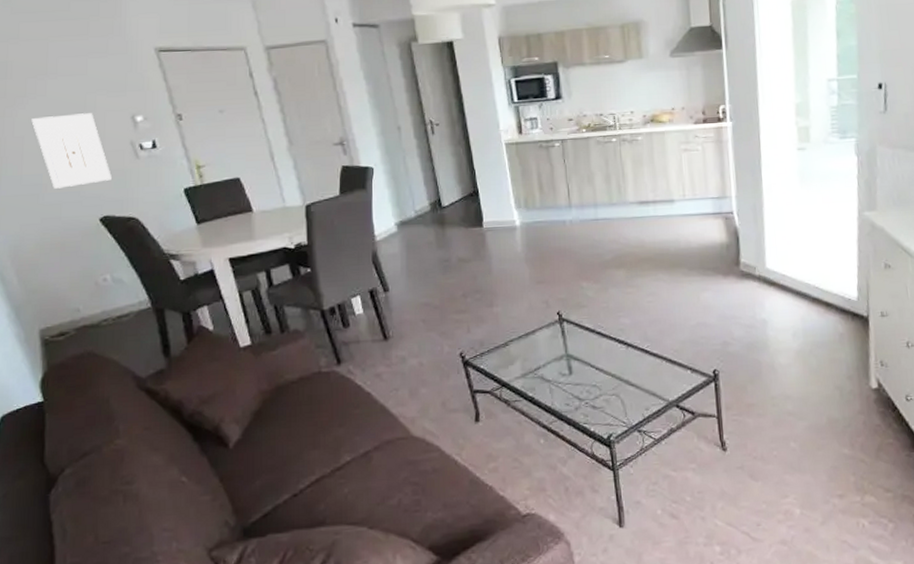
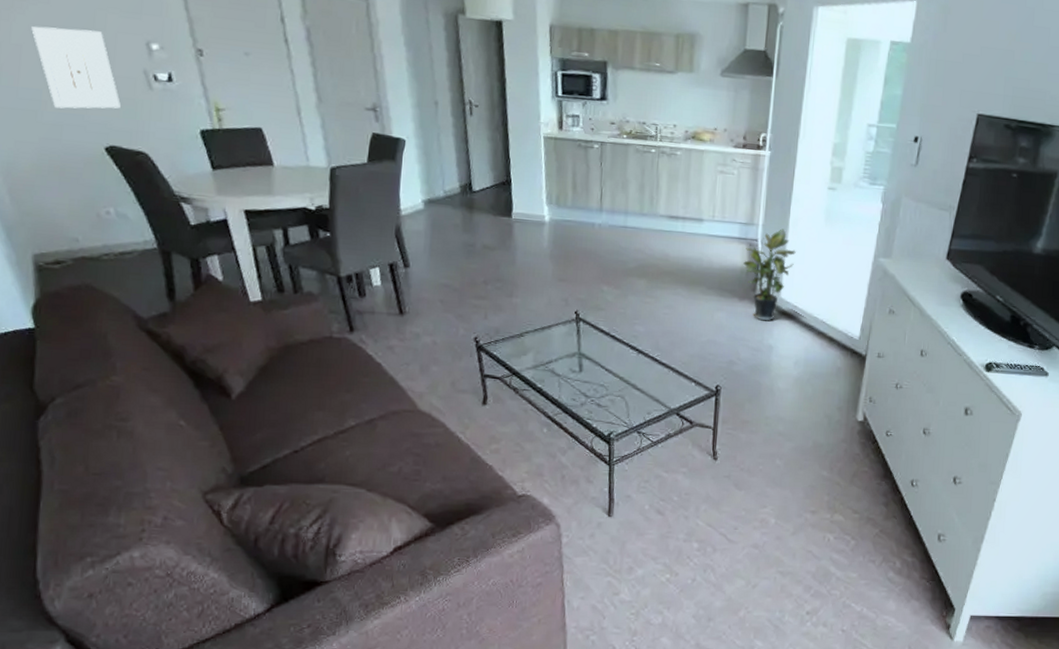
potted plant: none [722,197,775,295] -> present [743,229,796,321]

